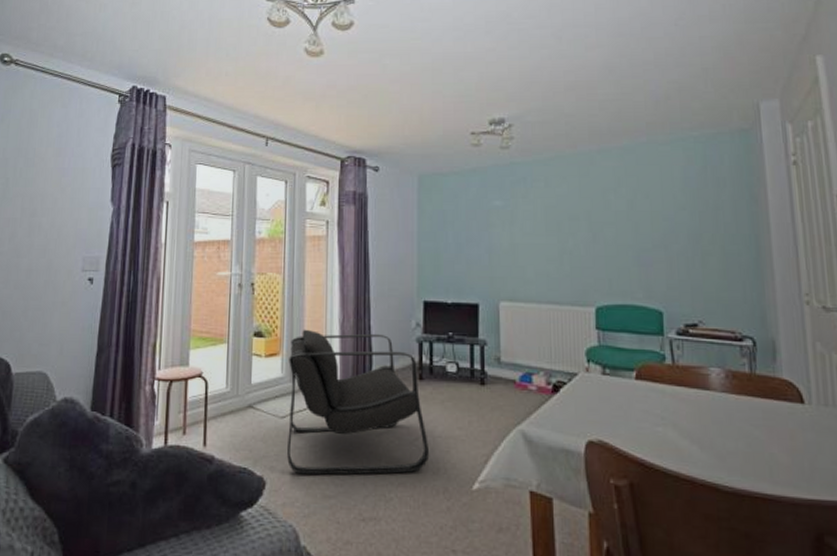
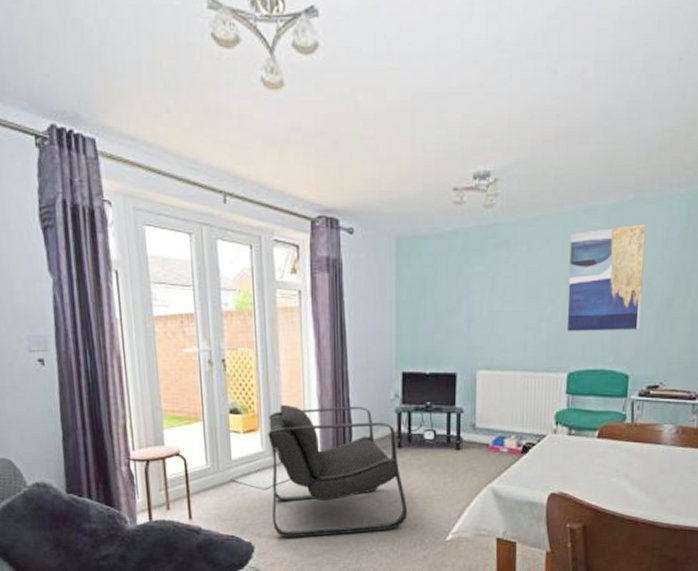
wall art: none [587,163,668,266] -> present [567,223,646,332]

